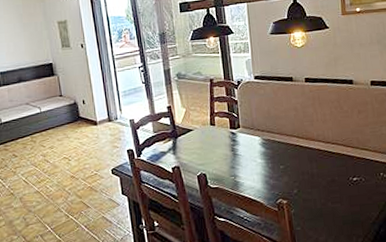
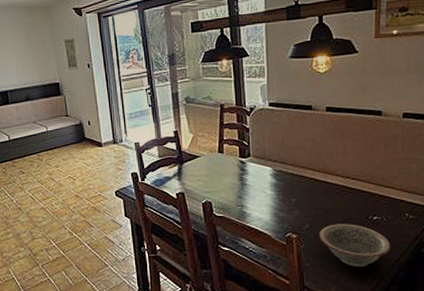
decorative bowl: none [307,186,371,228] -> present [319,224,391,268]

